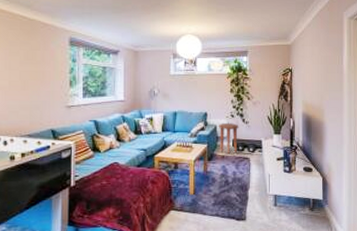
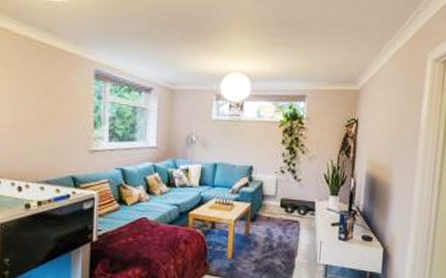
side table: present [219,123,239,154] -> none [265,180,290,215]

